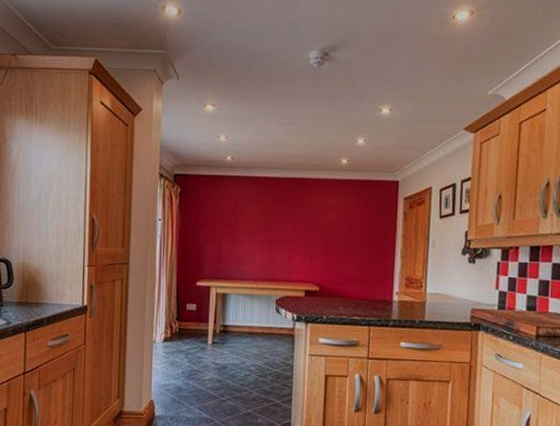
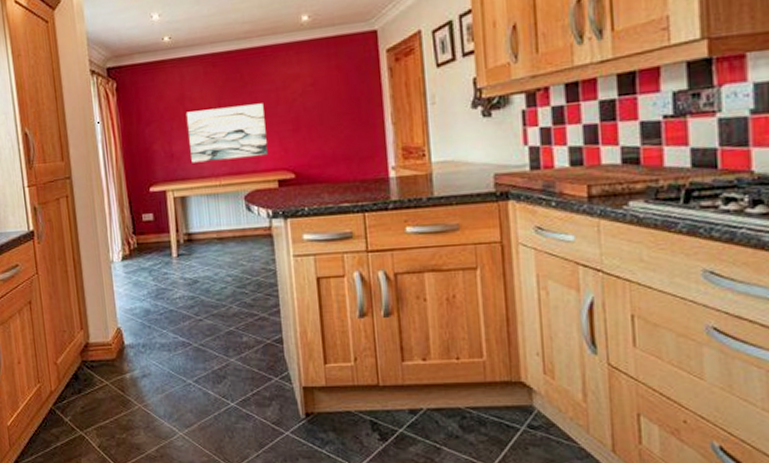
wall art: none [236,222,302,269] -> present [187,103,268,163]

